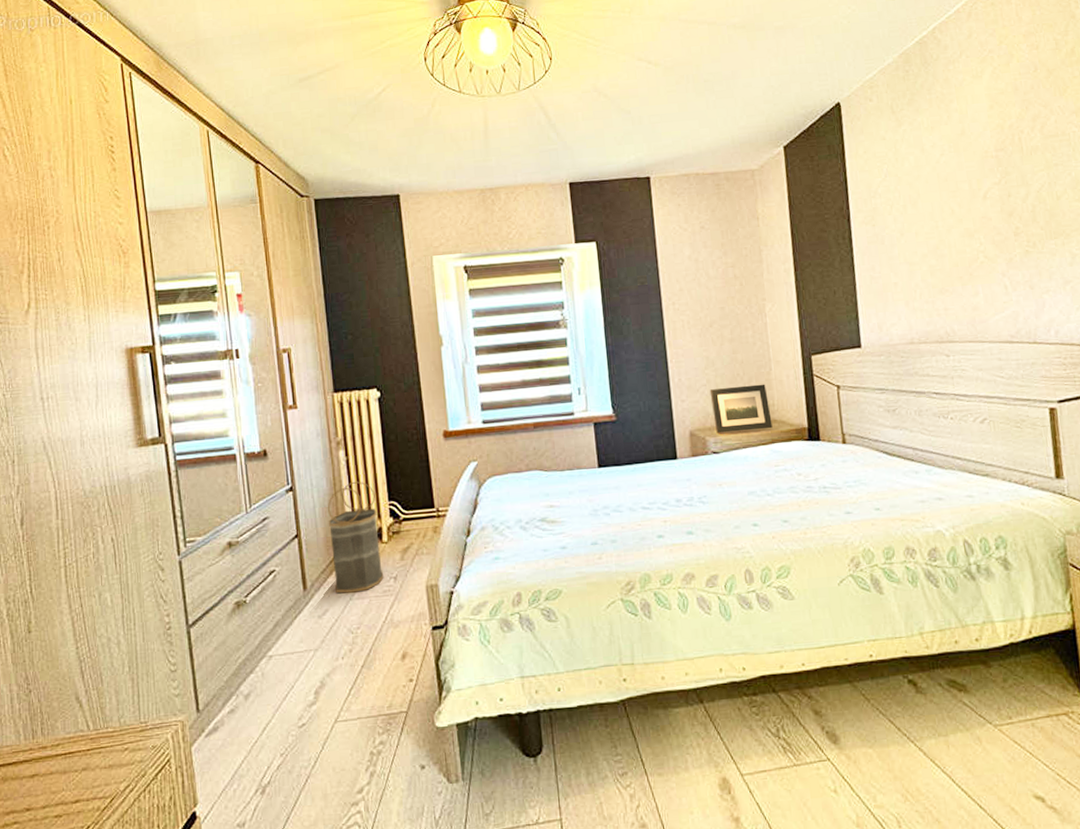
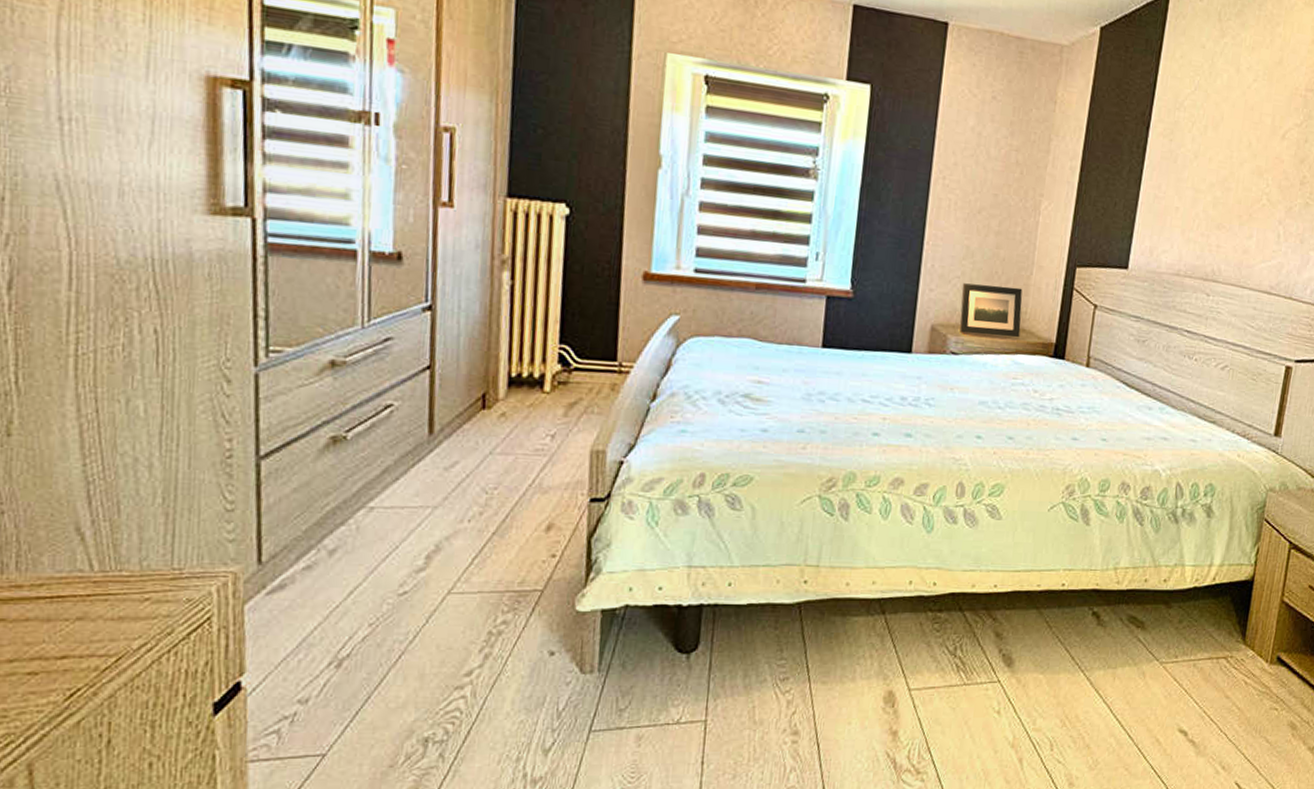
basket: present [327,481,384,594] -> none [472,312,543,446]

